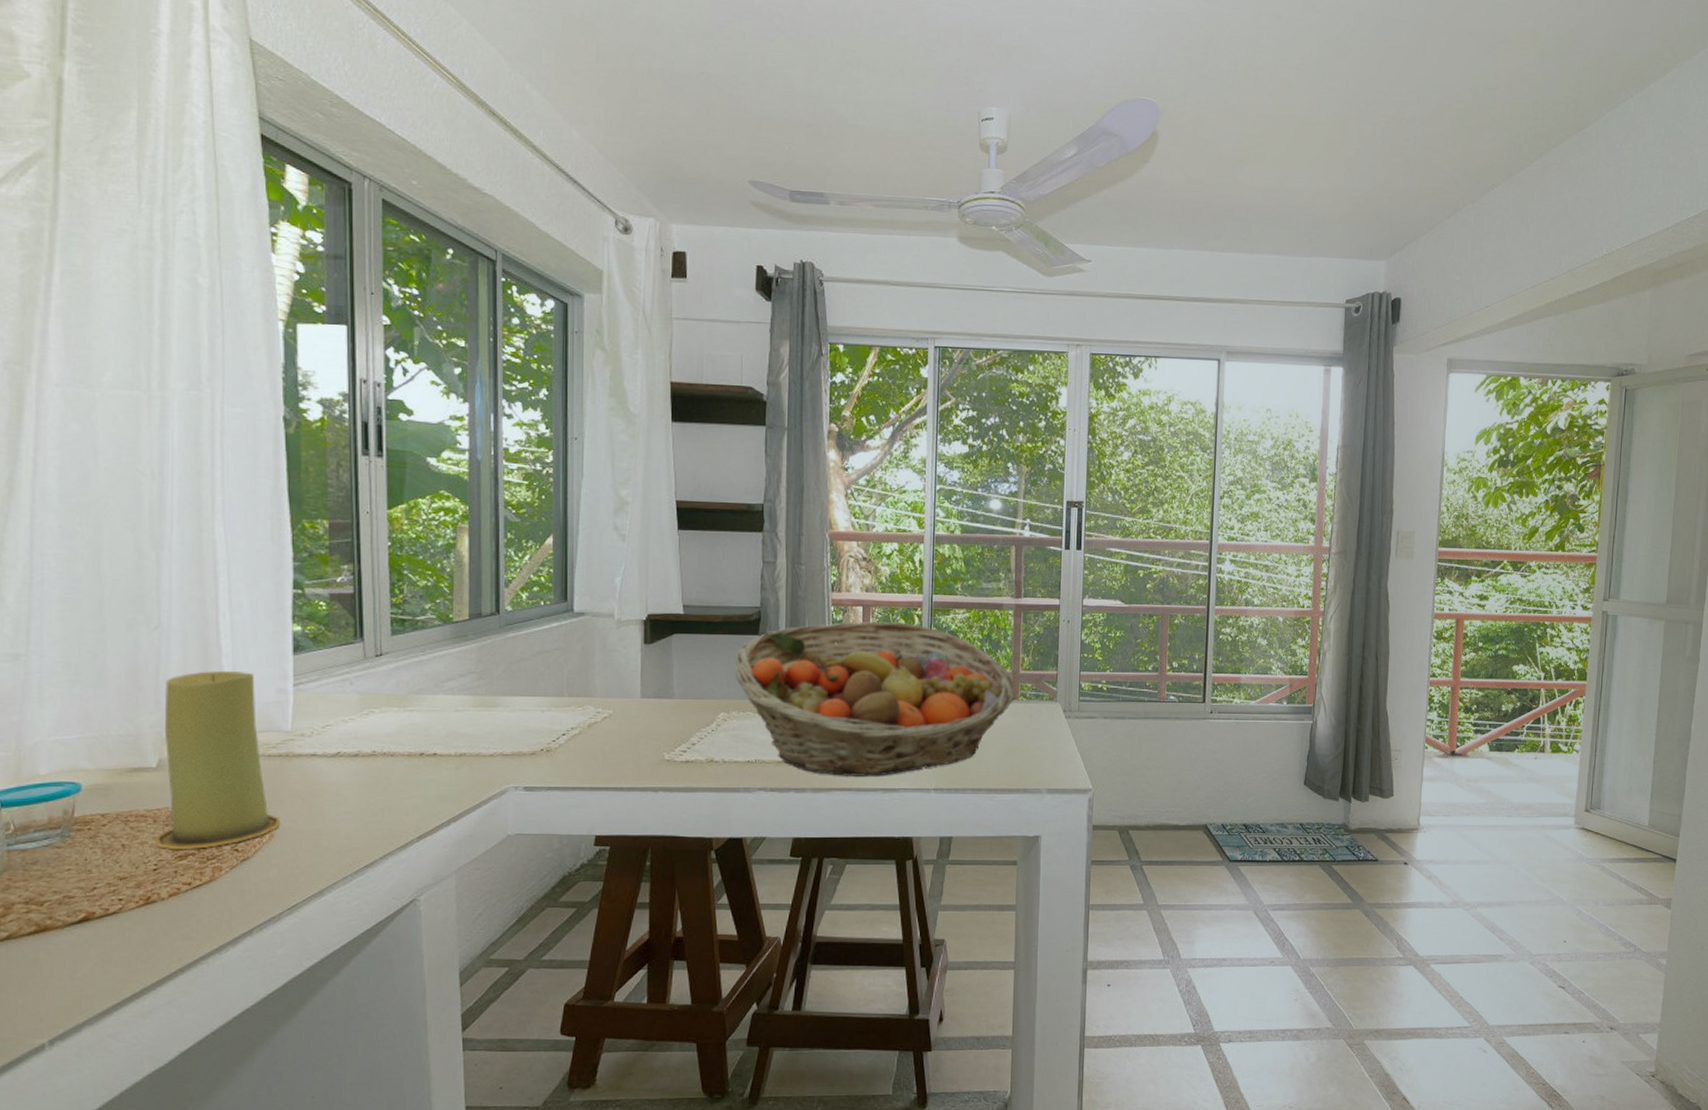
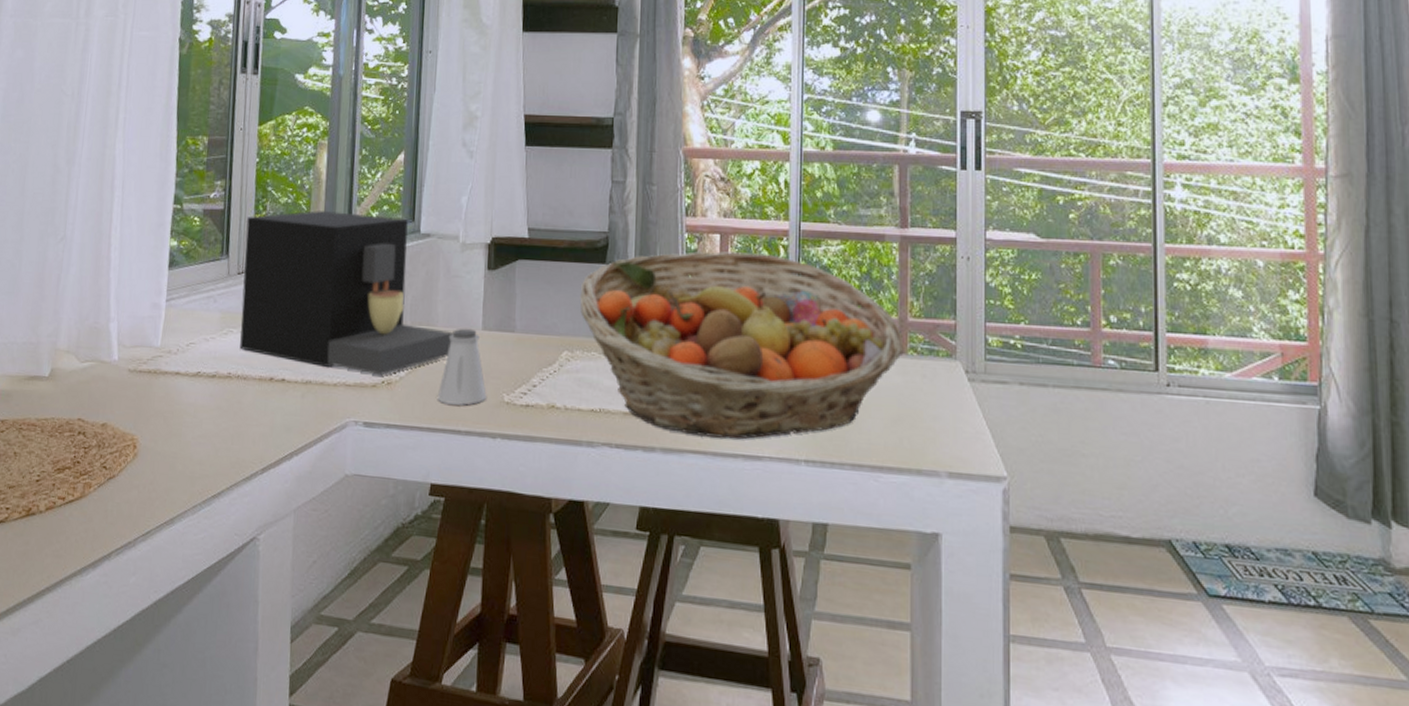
candle: present [155,671,281,850] -> none [40,283,145,463]
coffee maker: none [382,592,613,744] -> present [240,209,454,376]
saltshaker: none [599,697,647,765] -> present [438,328,487,406]

